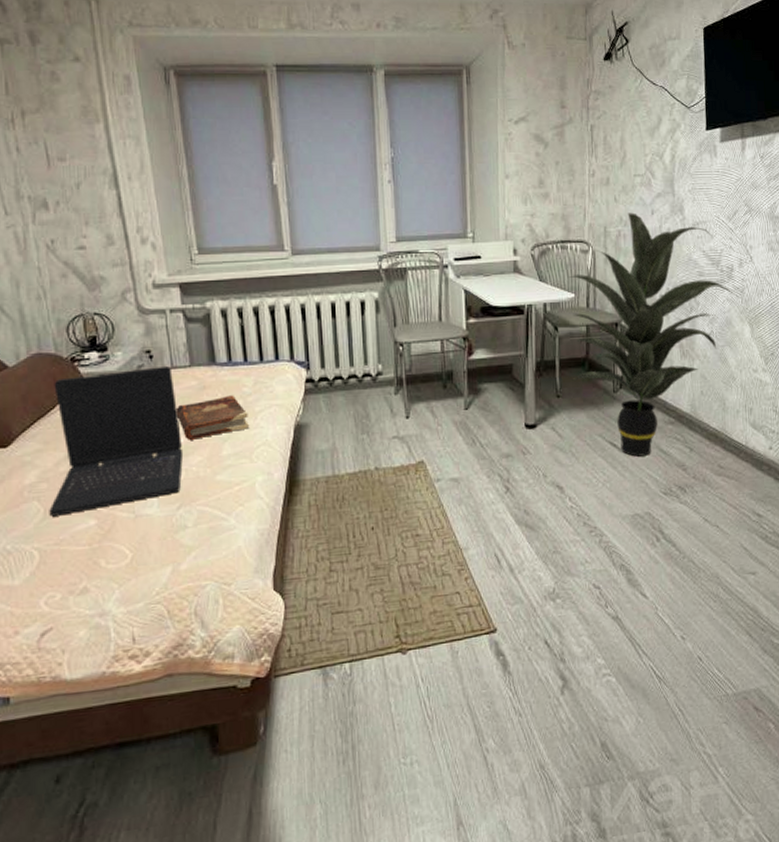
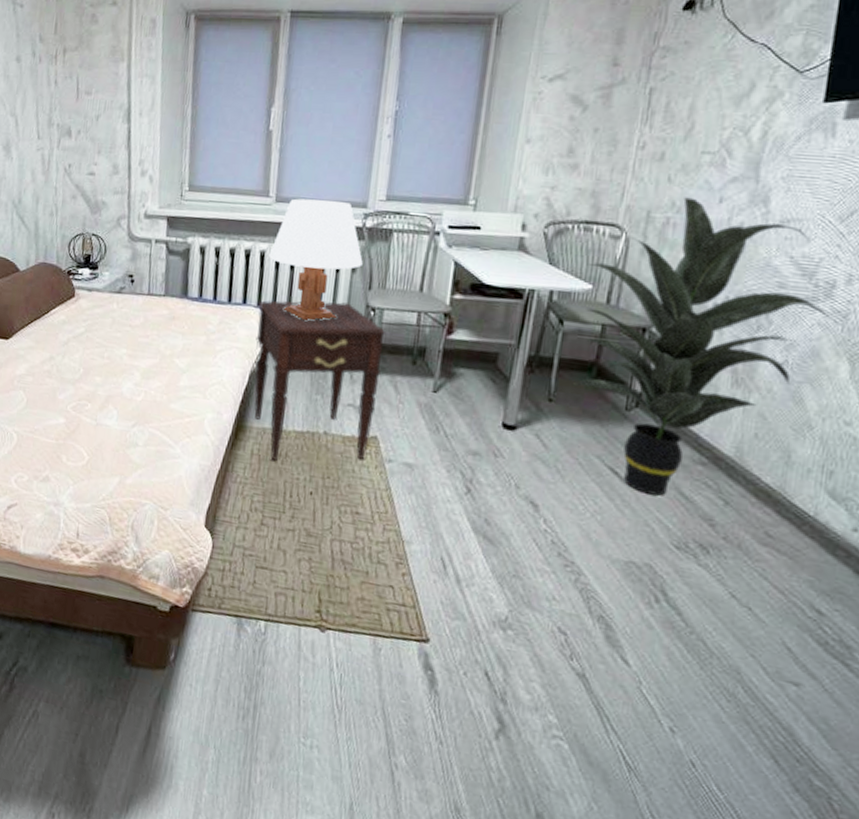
laptop: present [49,366,184,517] -> none [30,288,148,412]
book: present [176,395,249,441] -> none [145,329,209,366]
nightstand: none [291,342,417,506] -> present [254,300,385,461]
table lamp: none [294,247,385,366] -> present [269,198,363,321]

